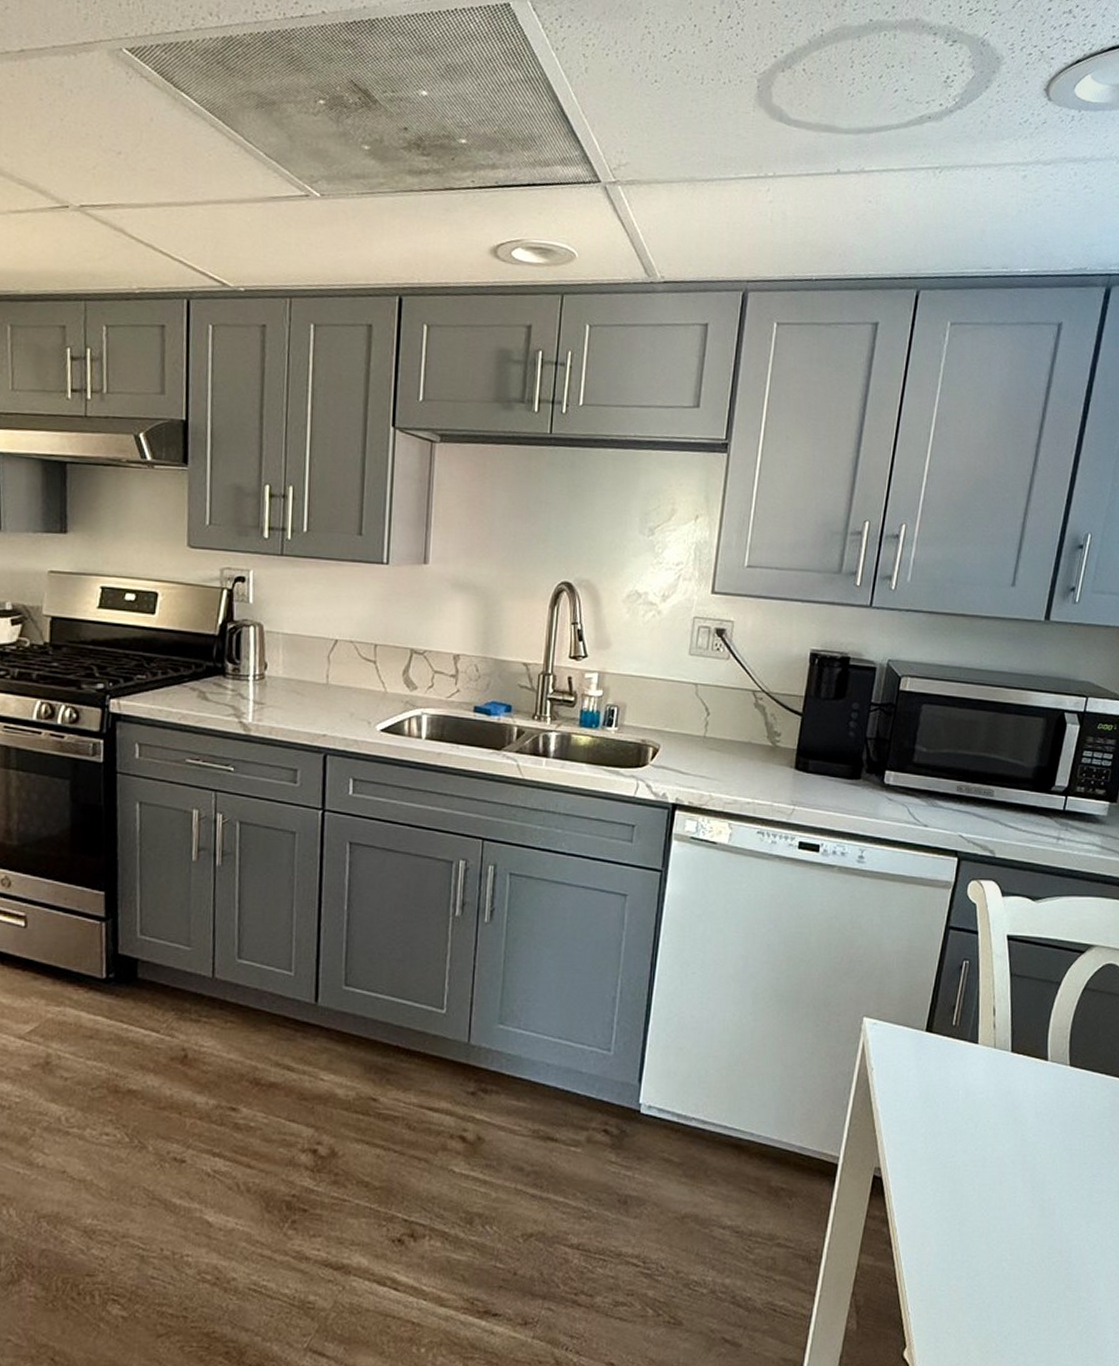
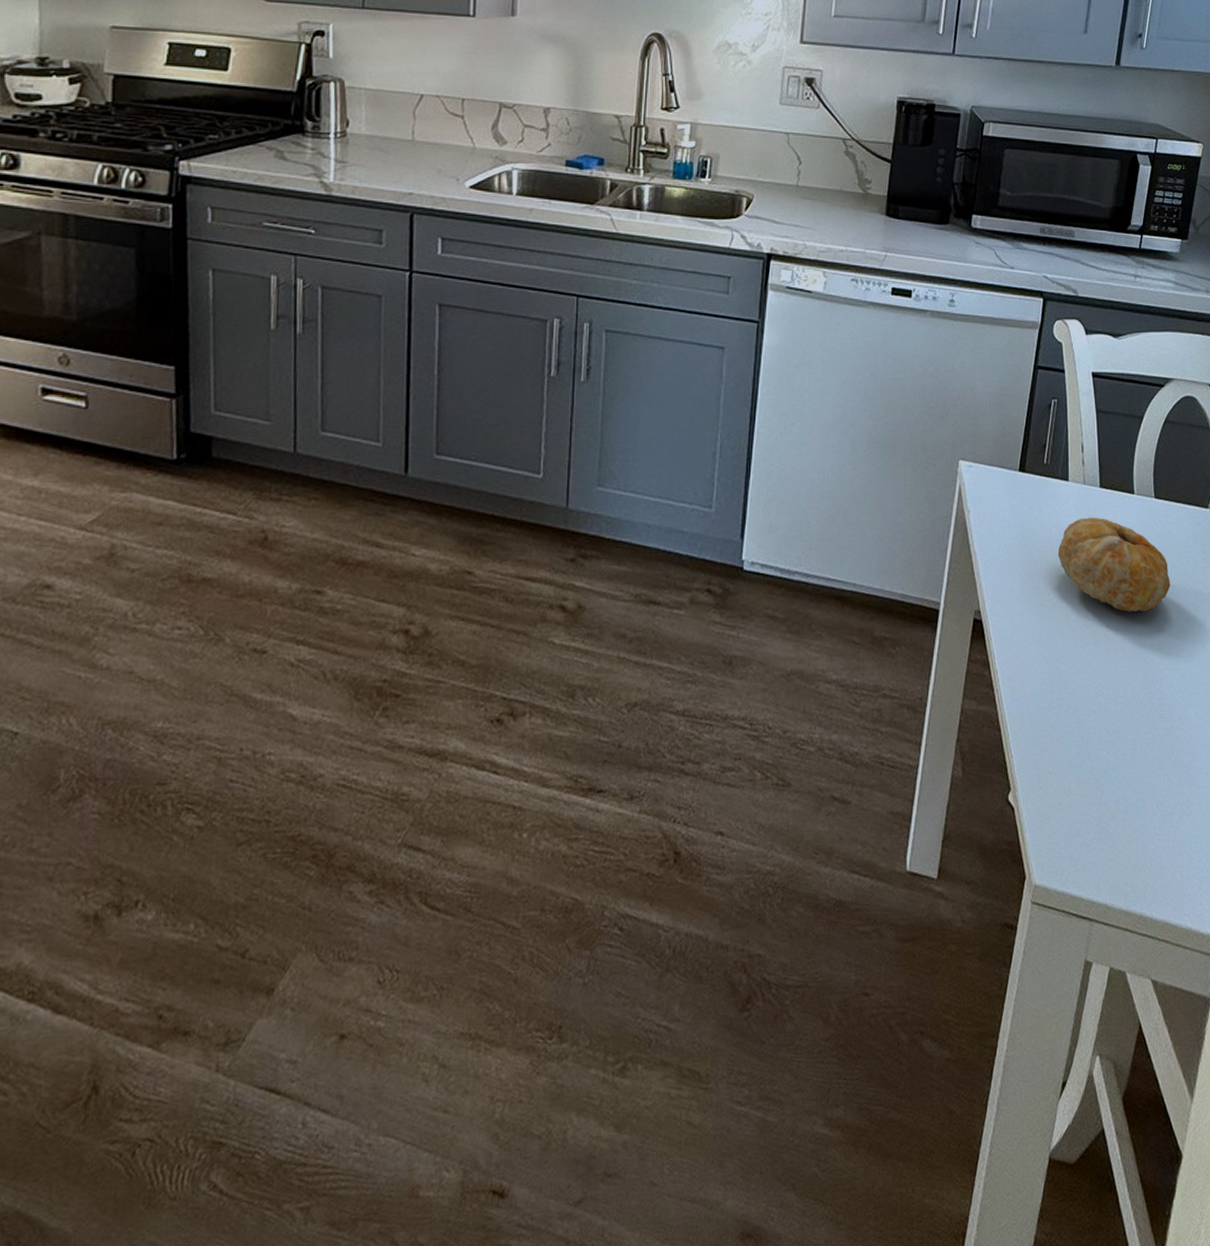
fruit: none [963,1081,1084,1180] -> present [1057,517,1171,612]

